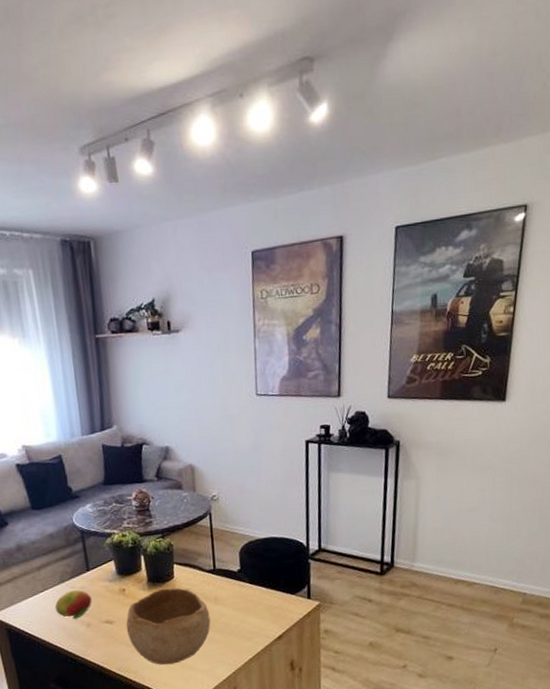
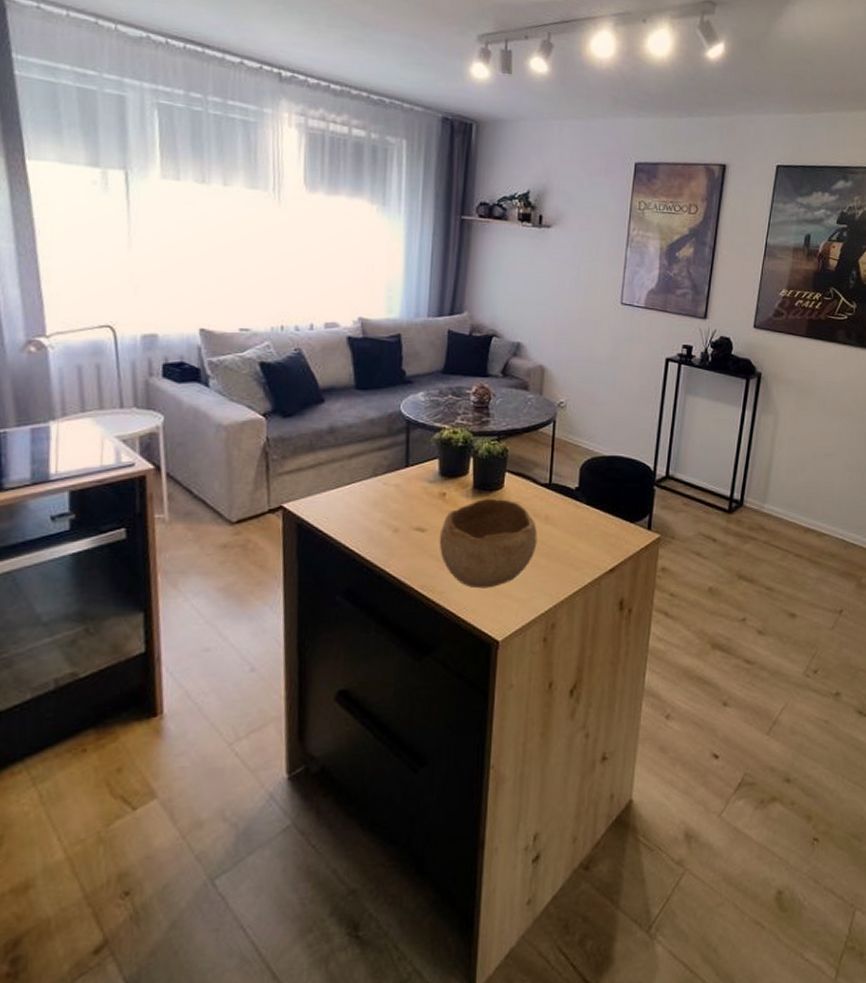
fruit: present [54,590,92,619] -> none [359,488,405,521]

